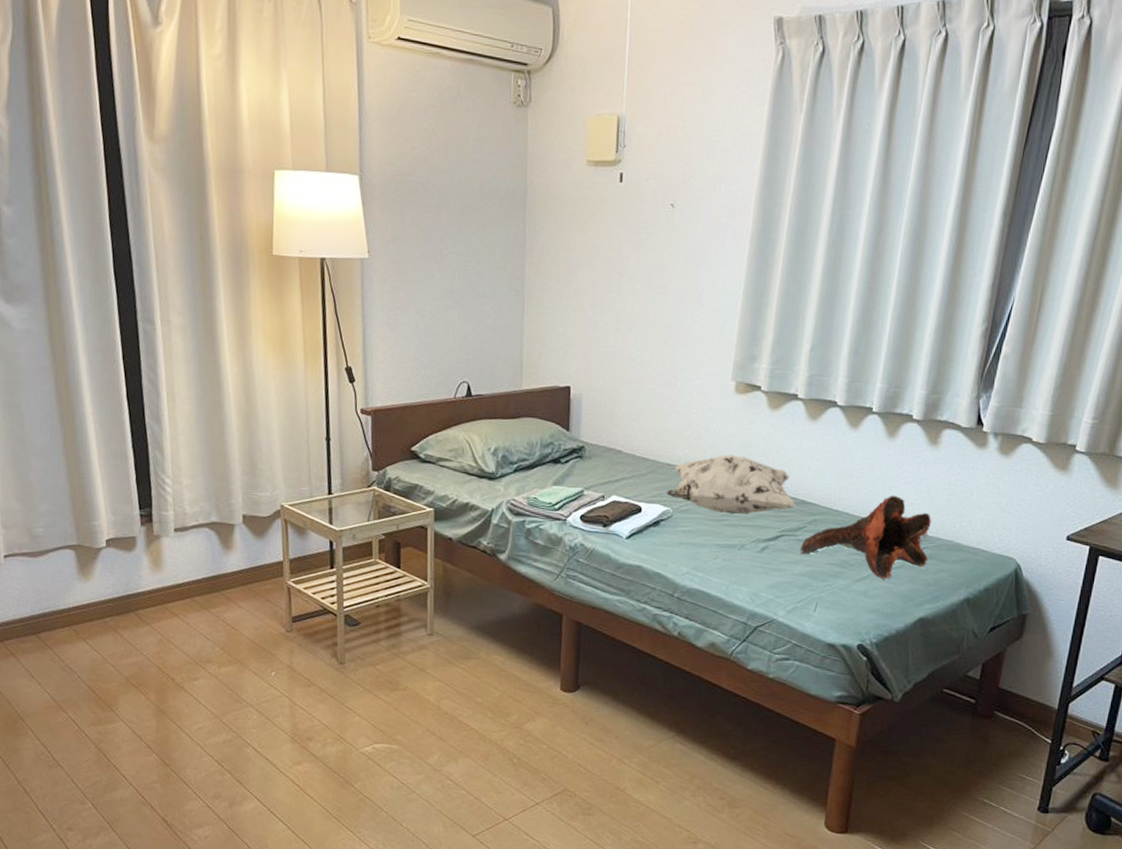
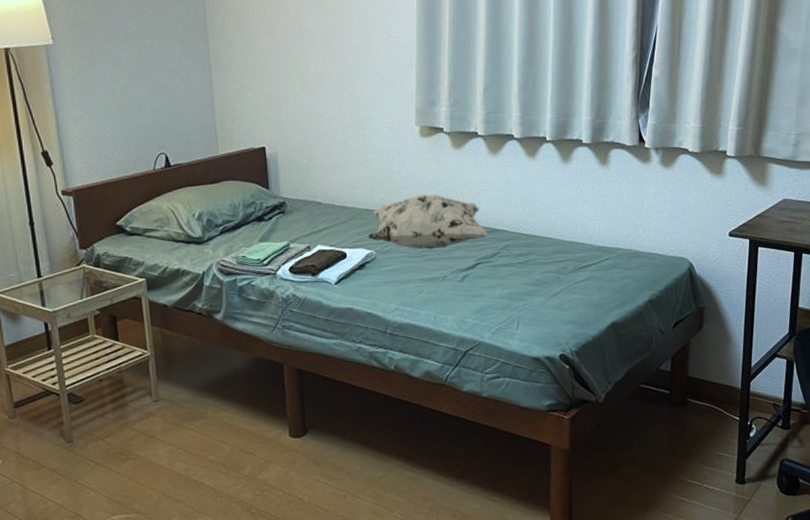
teddy bear: present [799,495,932,580] -> none [497,214,612,292]

